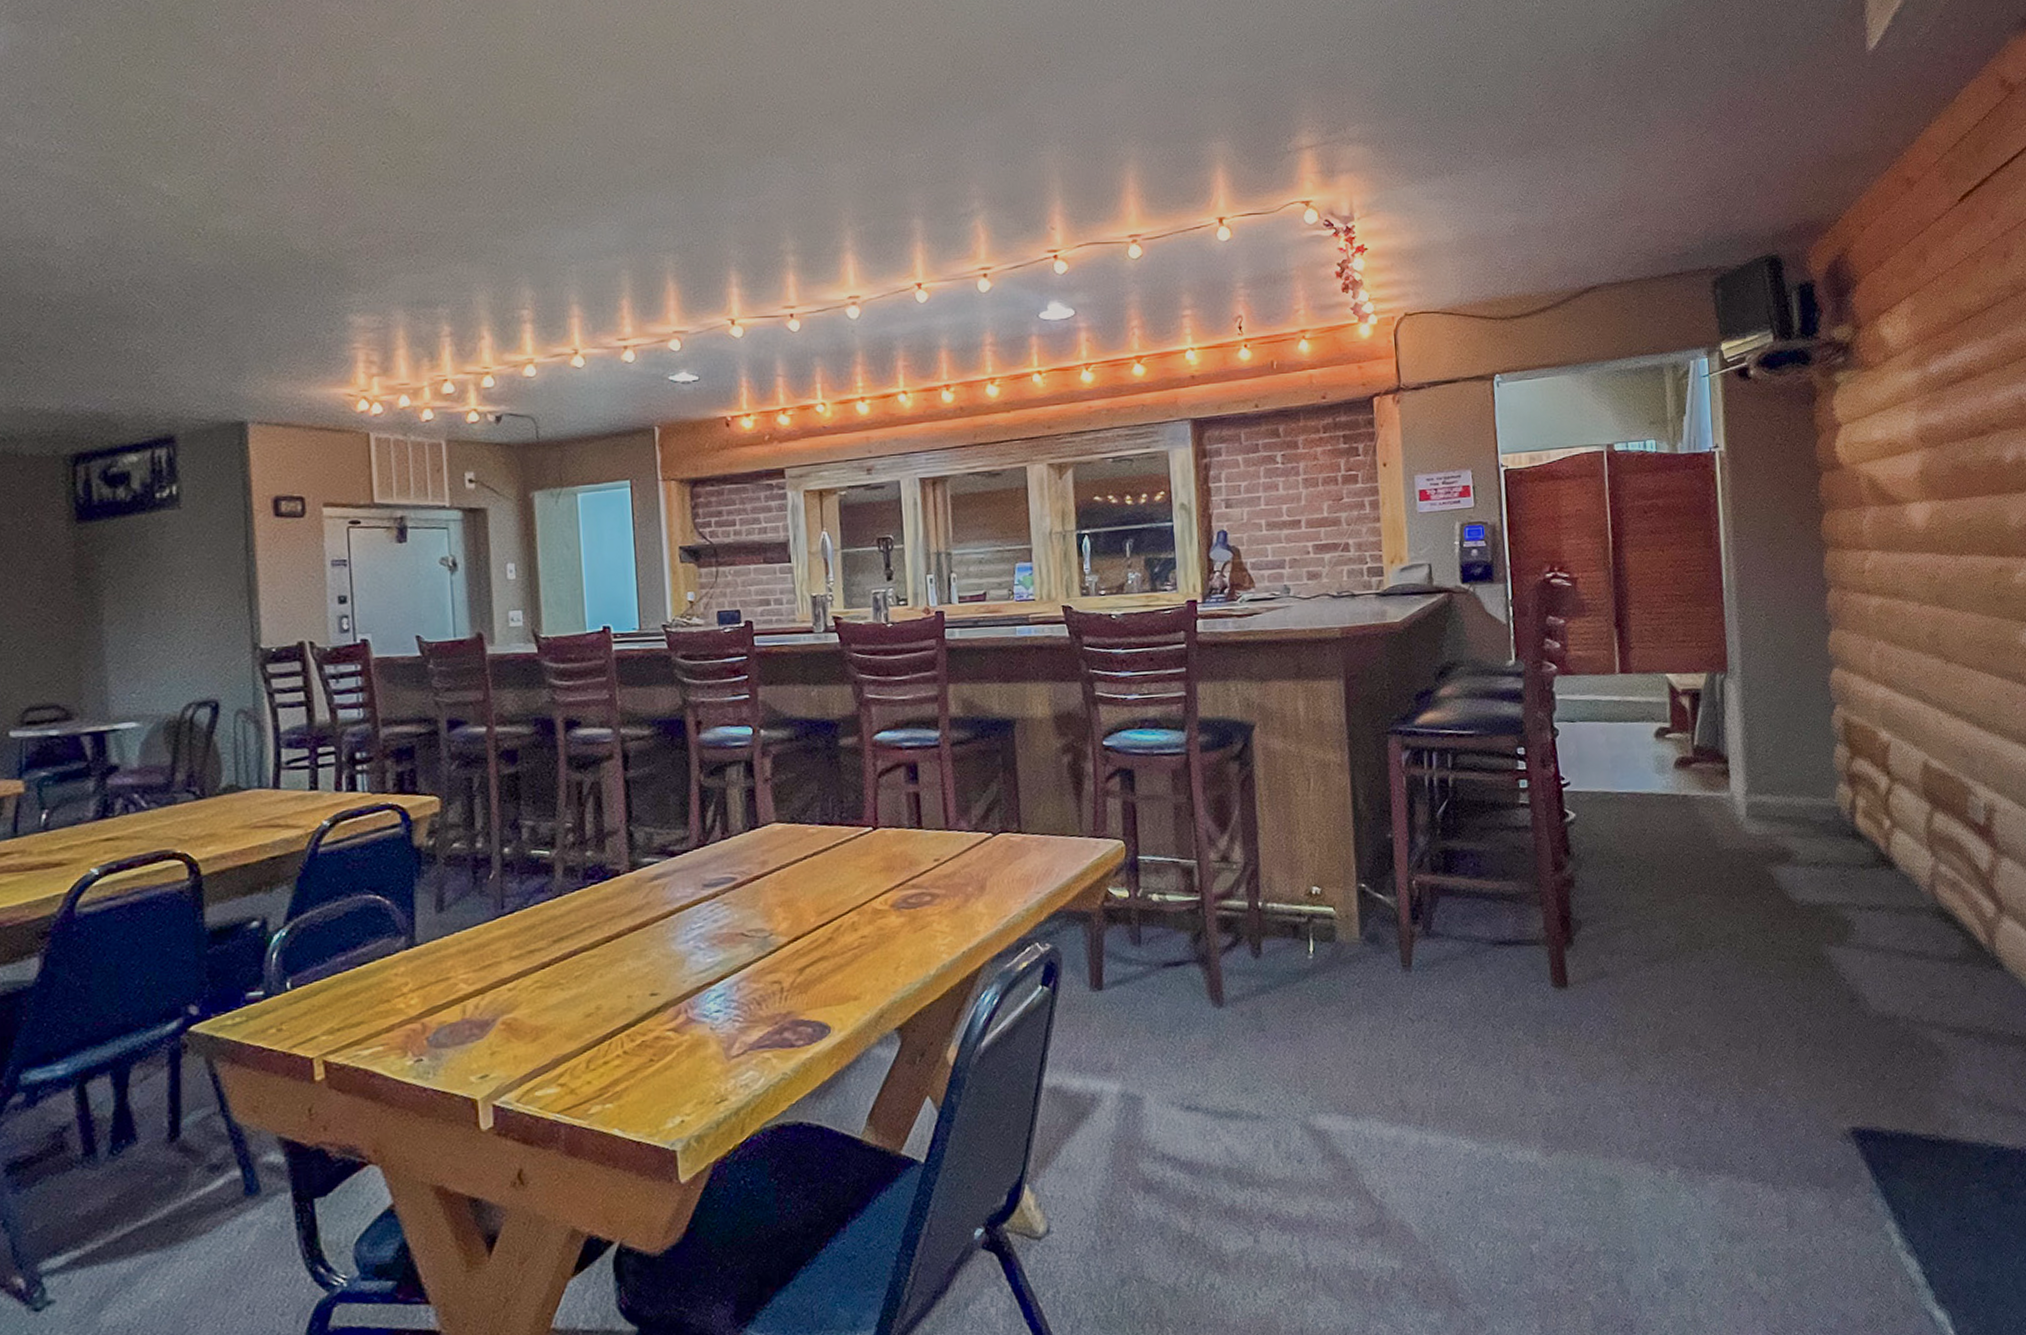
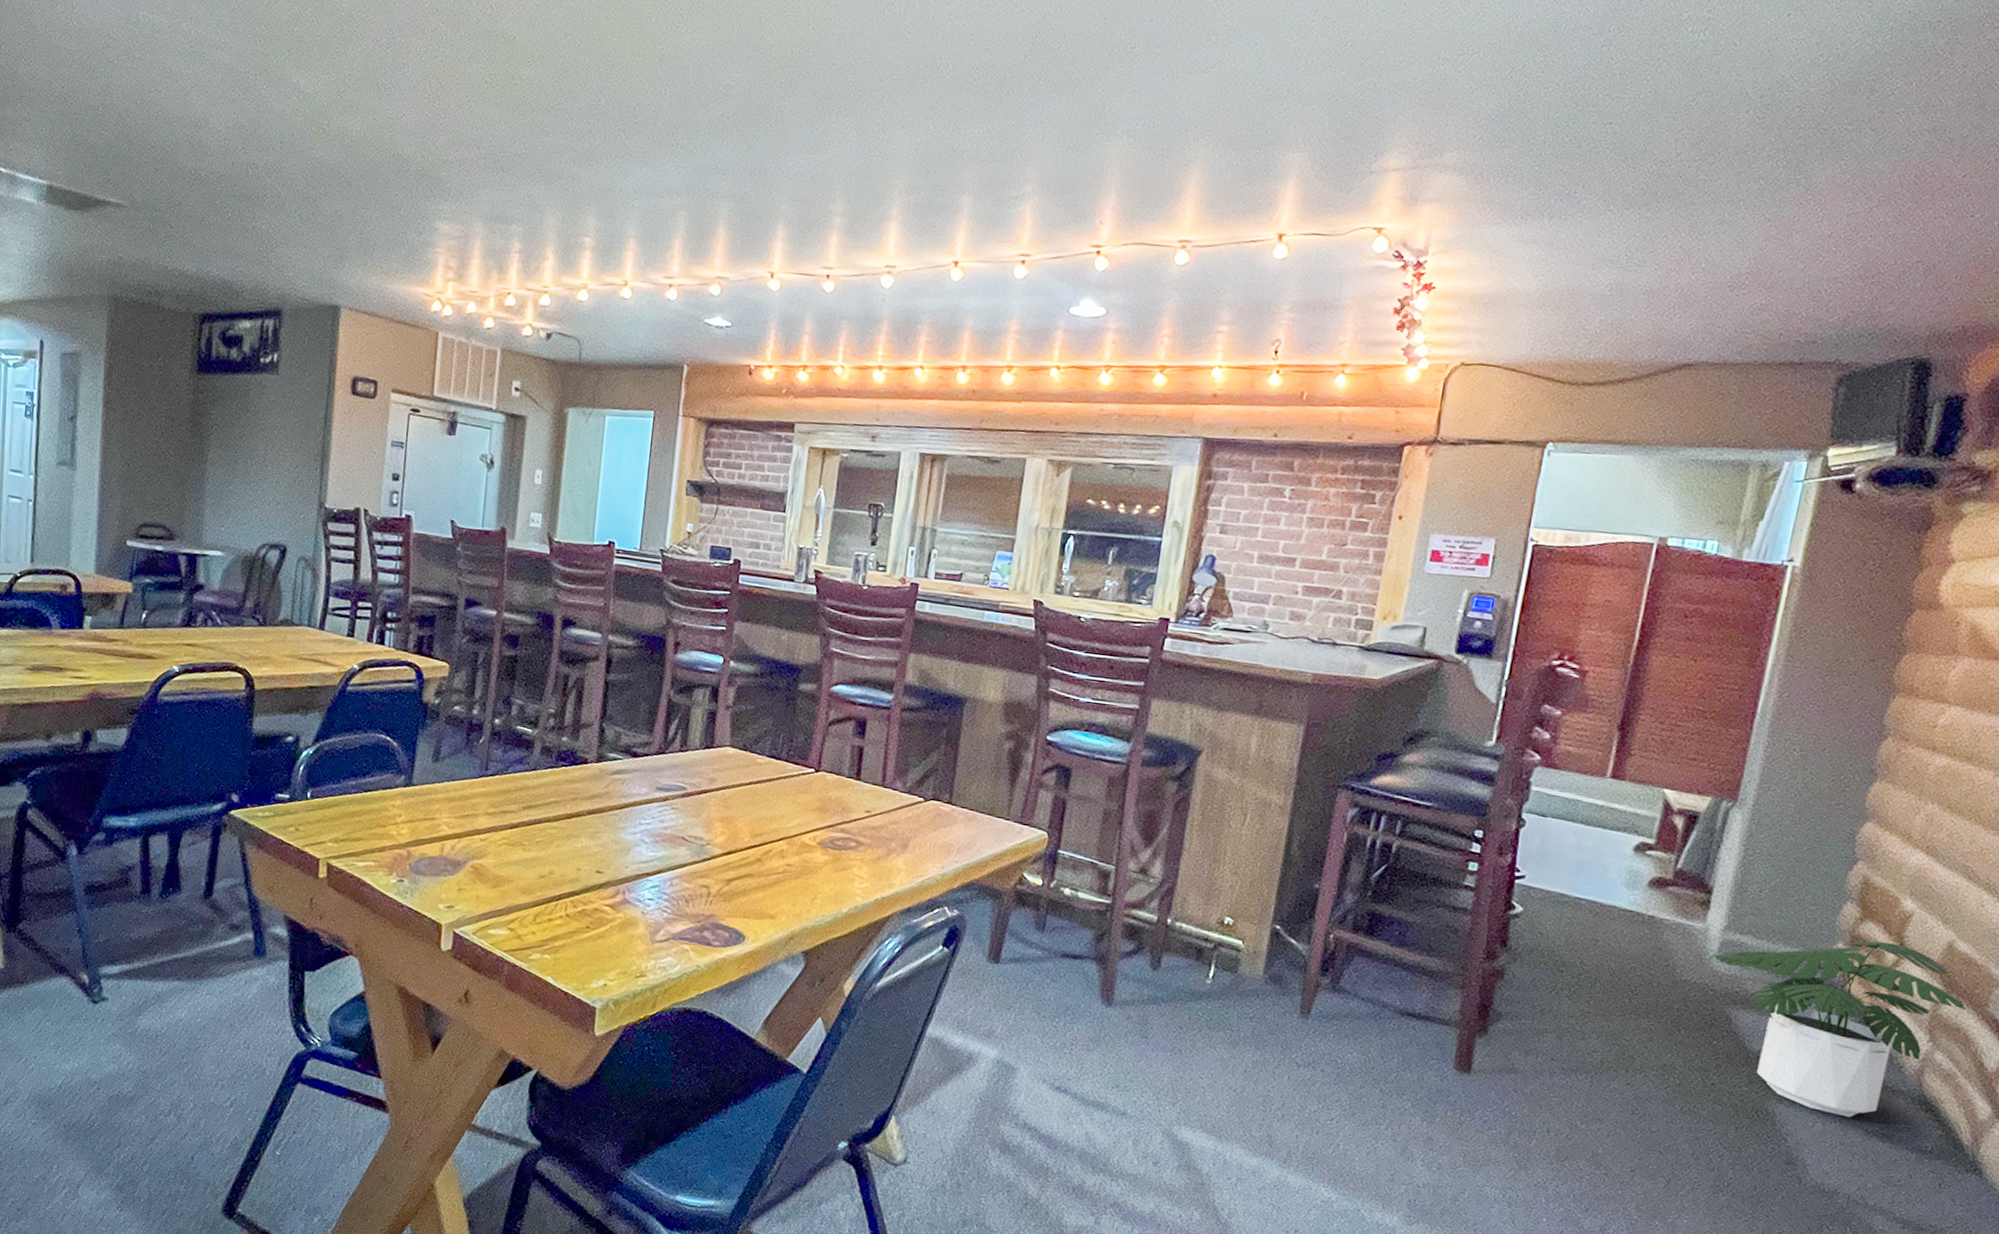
potted plant: none [1743,773,1952,945] -> present [1712,941,1966,1118]

